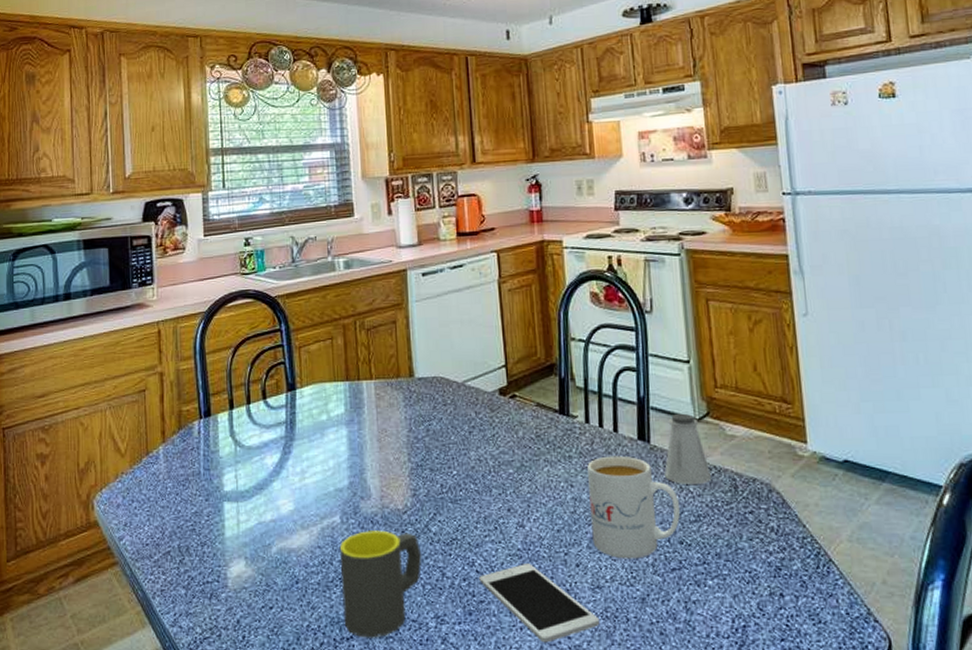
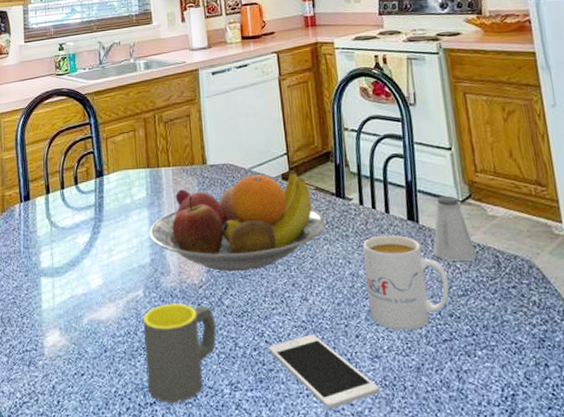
fruit bowl: none [347,385,548,496] -> present [149,171,326,272]

